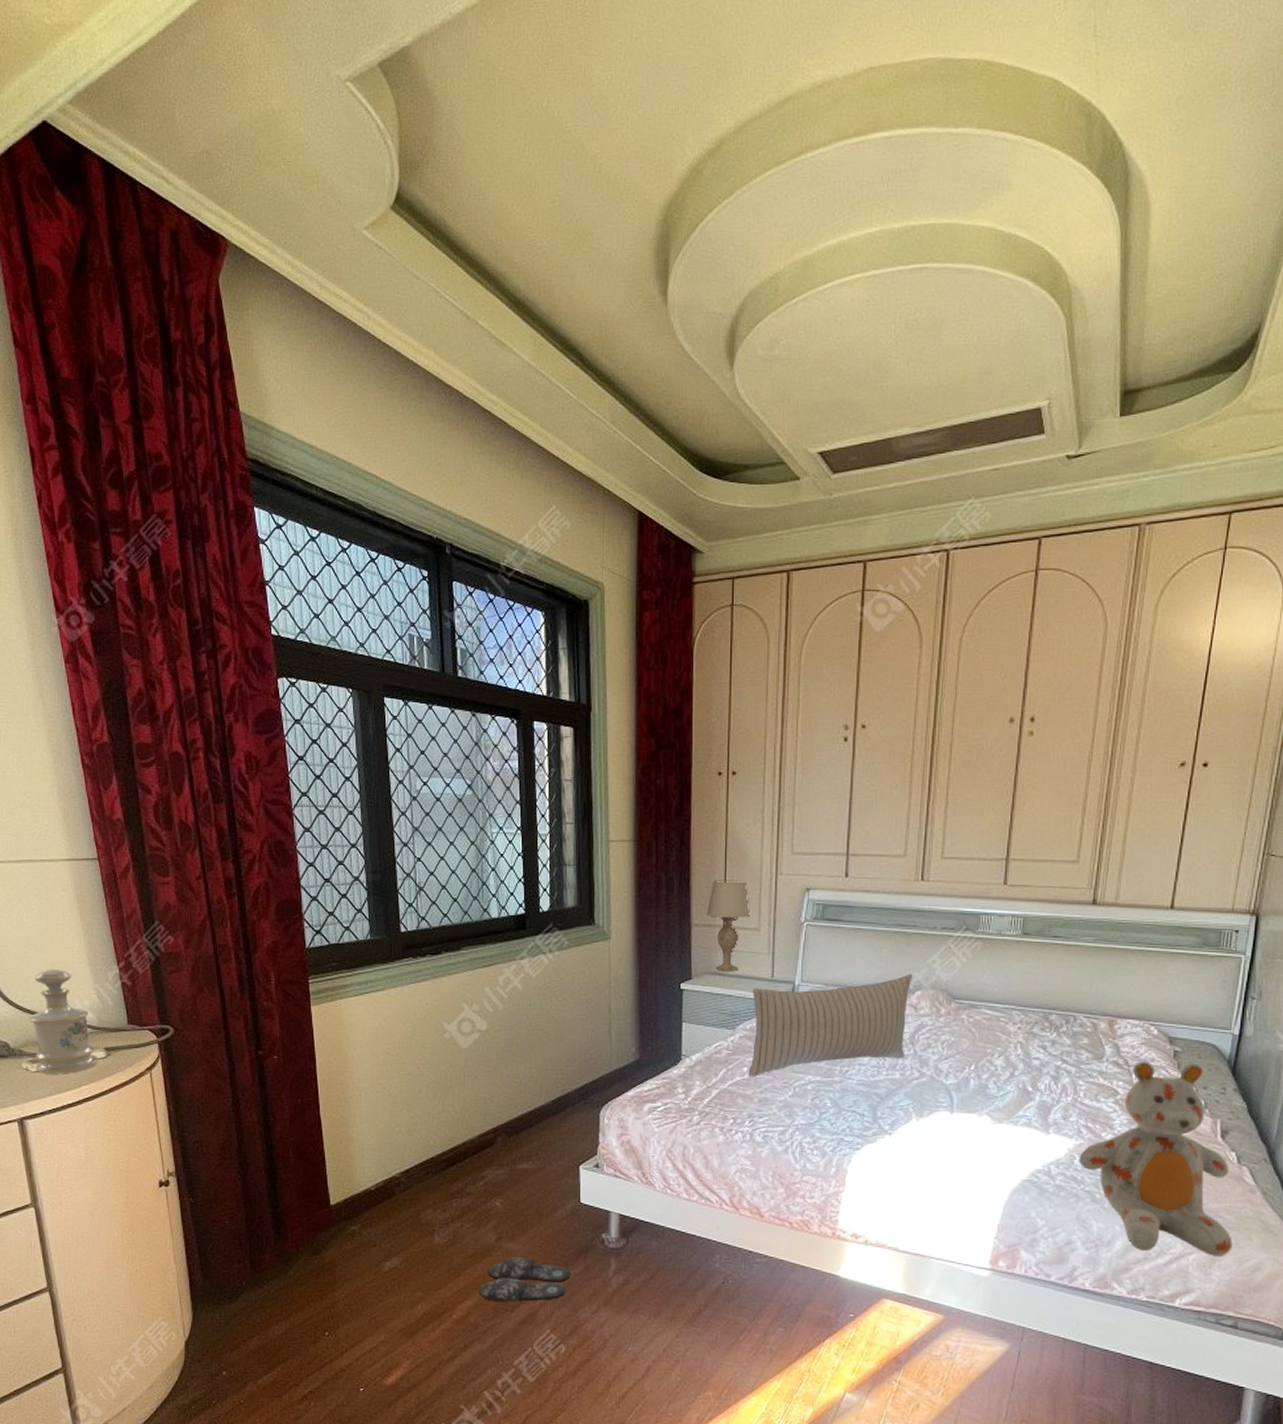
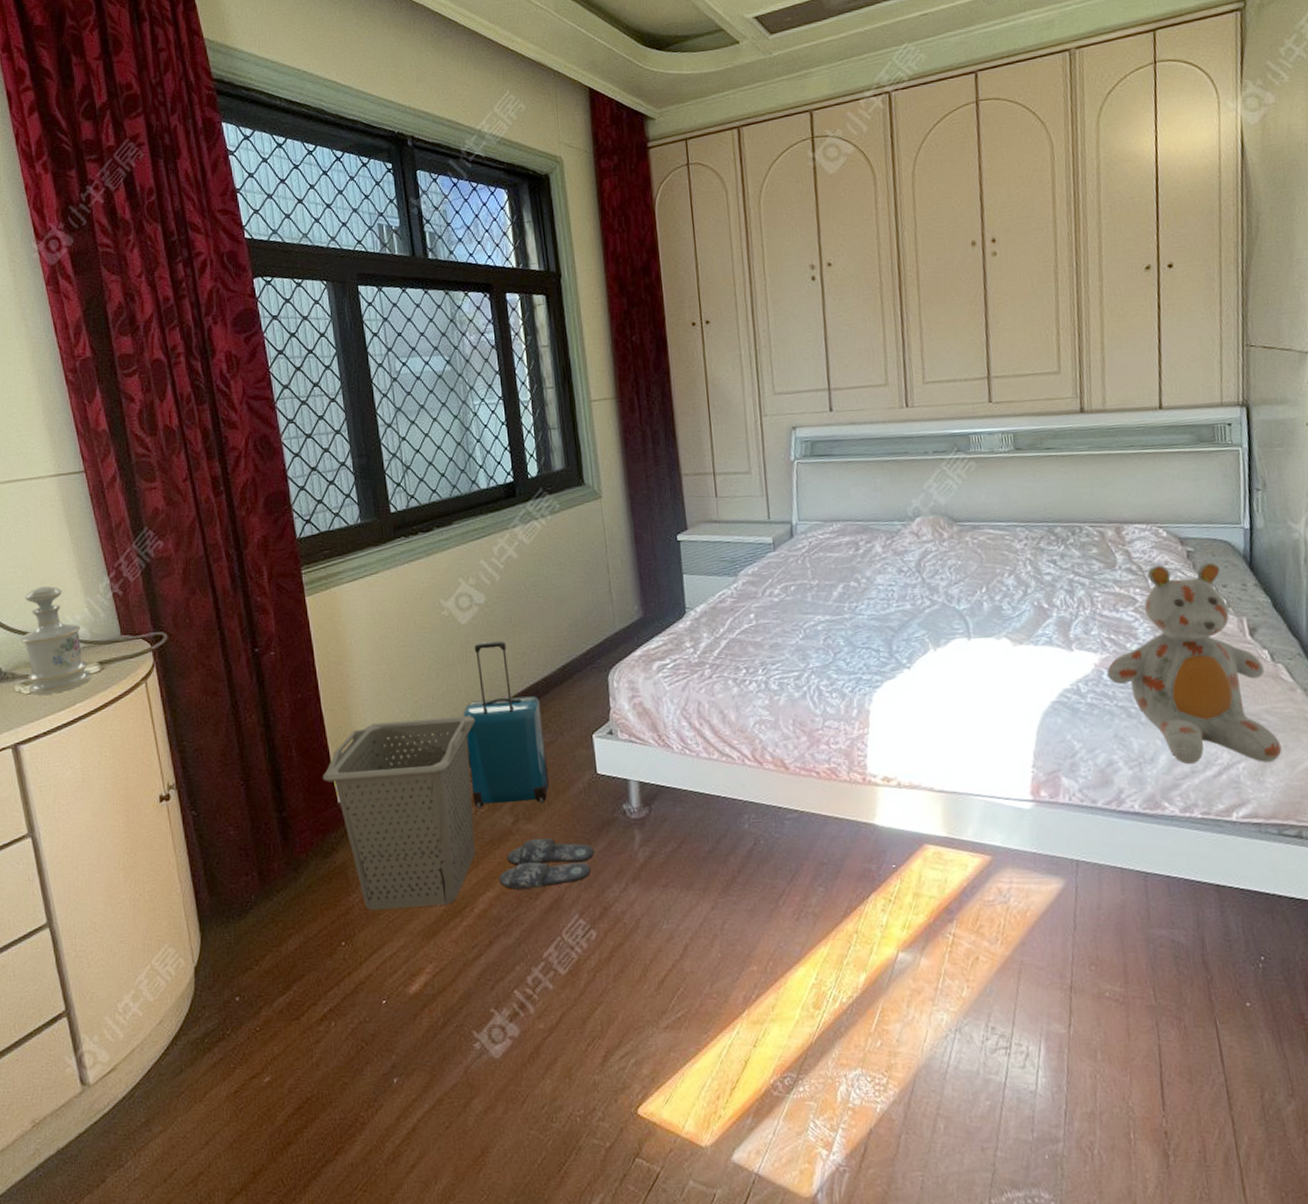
laundry basket: none [317,1134,468,1308] -> present [323,715,476,911]
suitcase: none [456,1068,534,1225] -> present [463,640,550,809]
table lamp: present [707,880,750,972] -> none [695,425,739,519]
pillow: present [749,973,912,1077] -> none [750,501,914,623]

